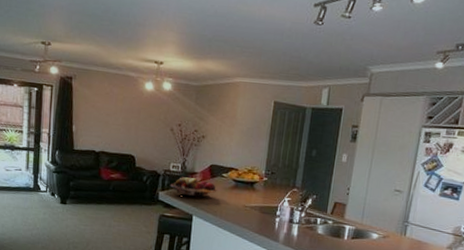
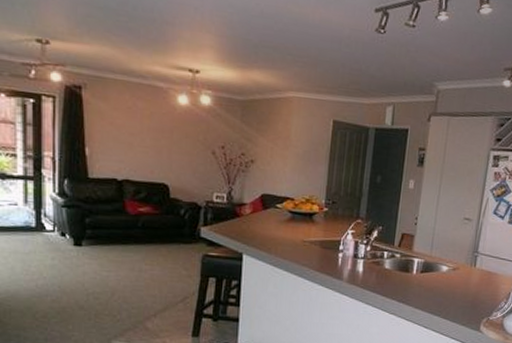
fruit basket: present [170,177,217,199] -> none [213,209,271,234]

